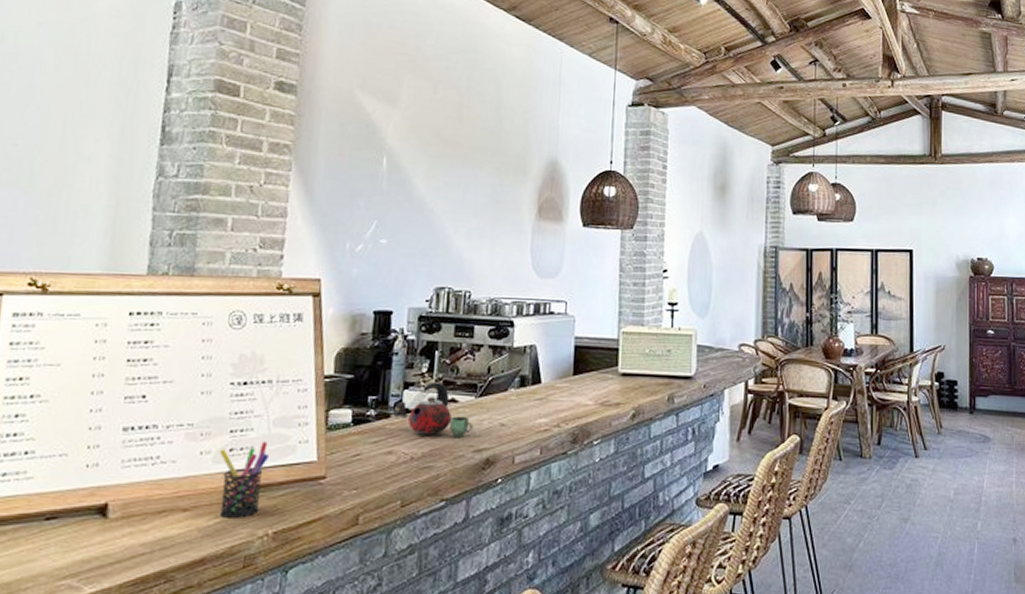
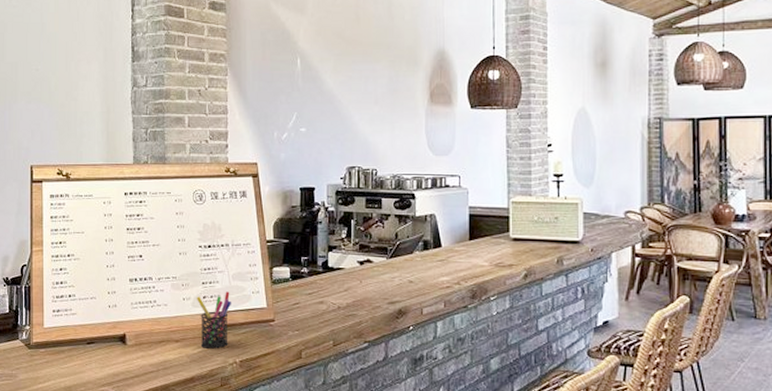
kettle: present [389,382,473,437] -> none [319,246,386,291]

